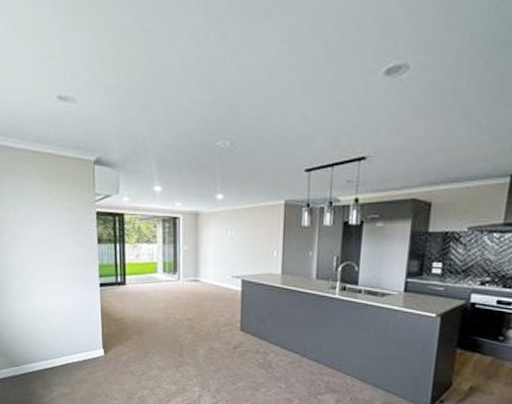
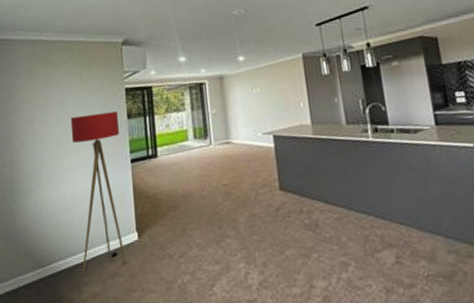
floor lamp: none [40,233,93,379] -> present [70,111,127,277]

